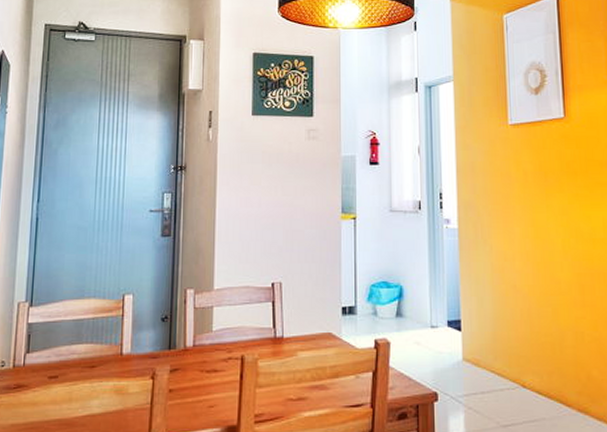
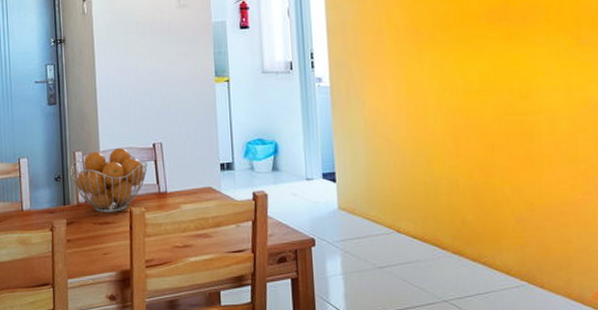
fruit basket: none [178,287,264,360] -> present [69,148,148,213]

